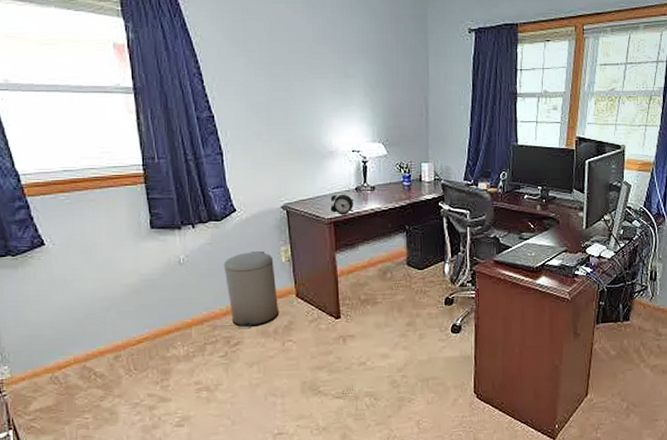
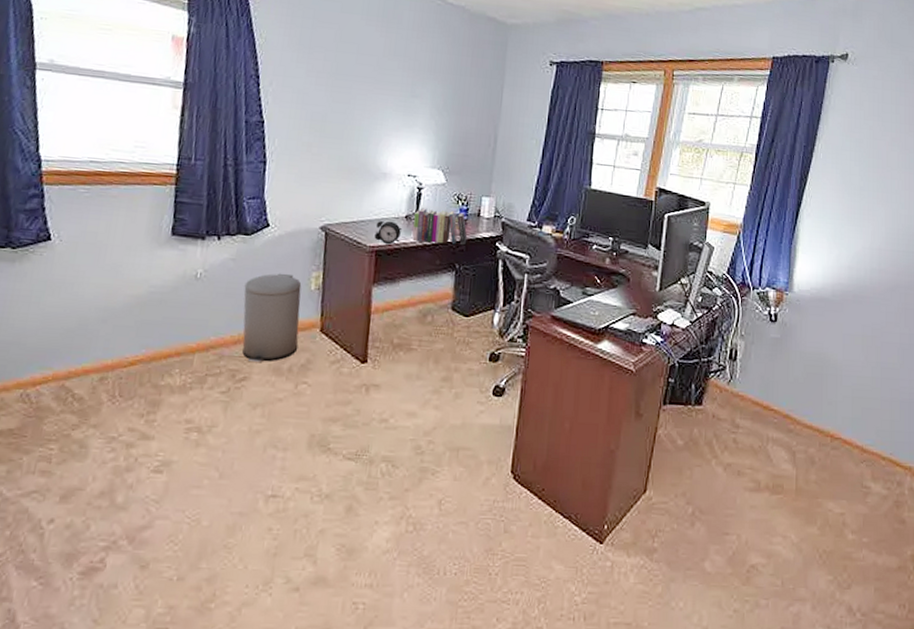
books: none [363,178,413,210] -> present [412,208,468,246]

